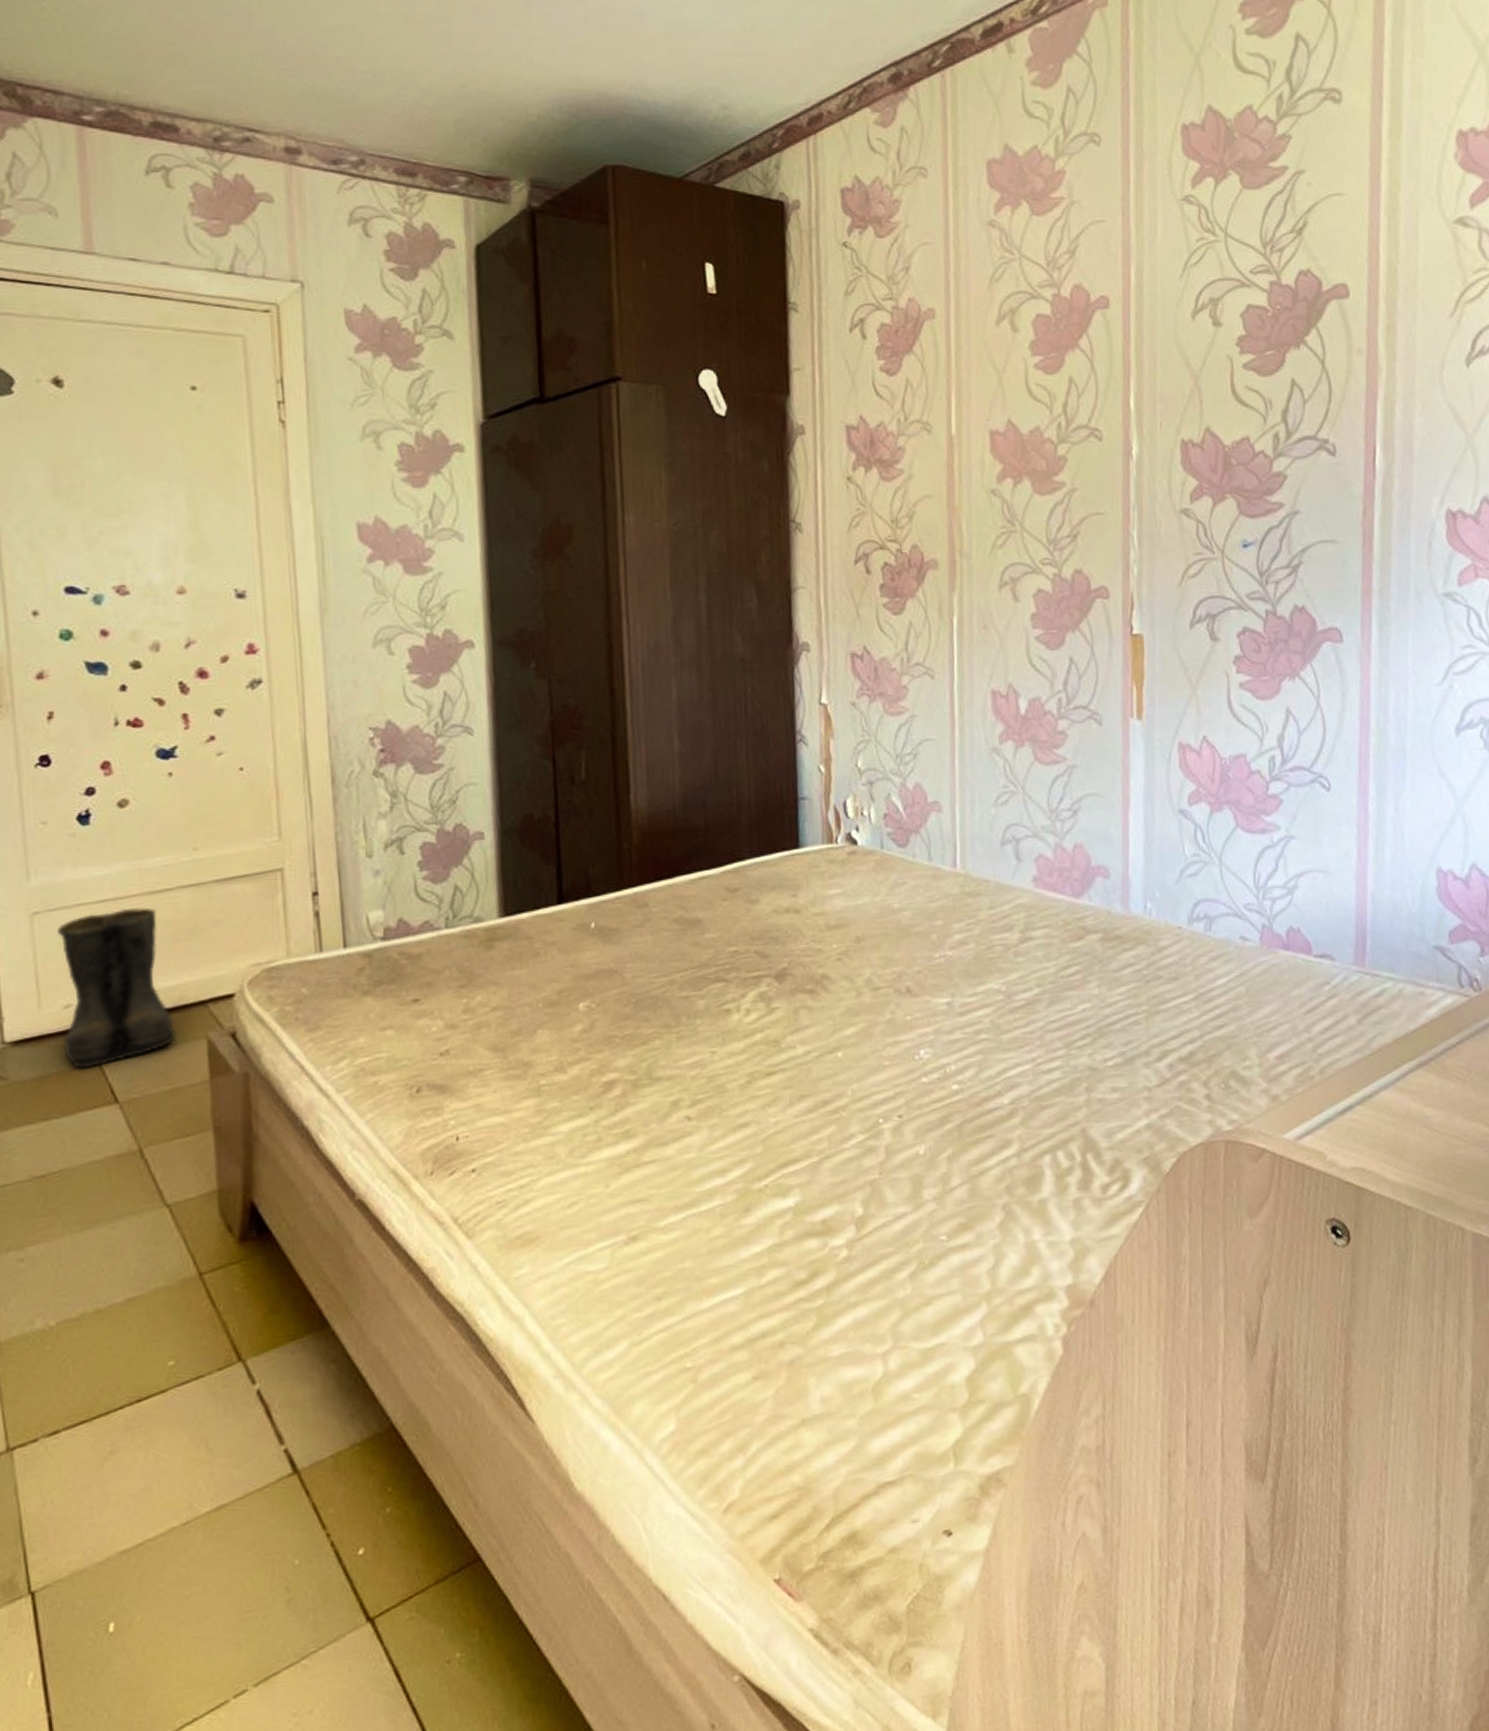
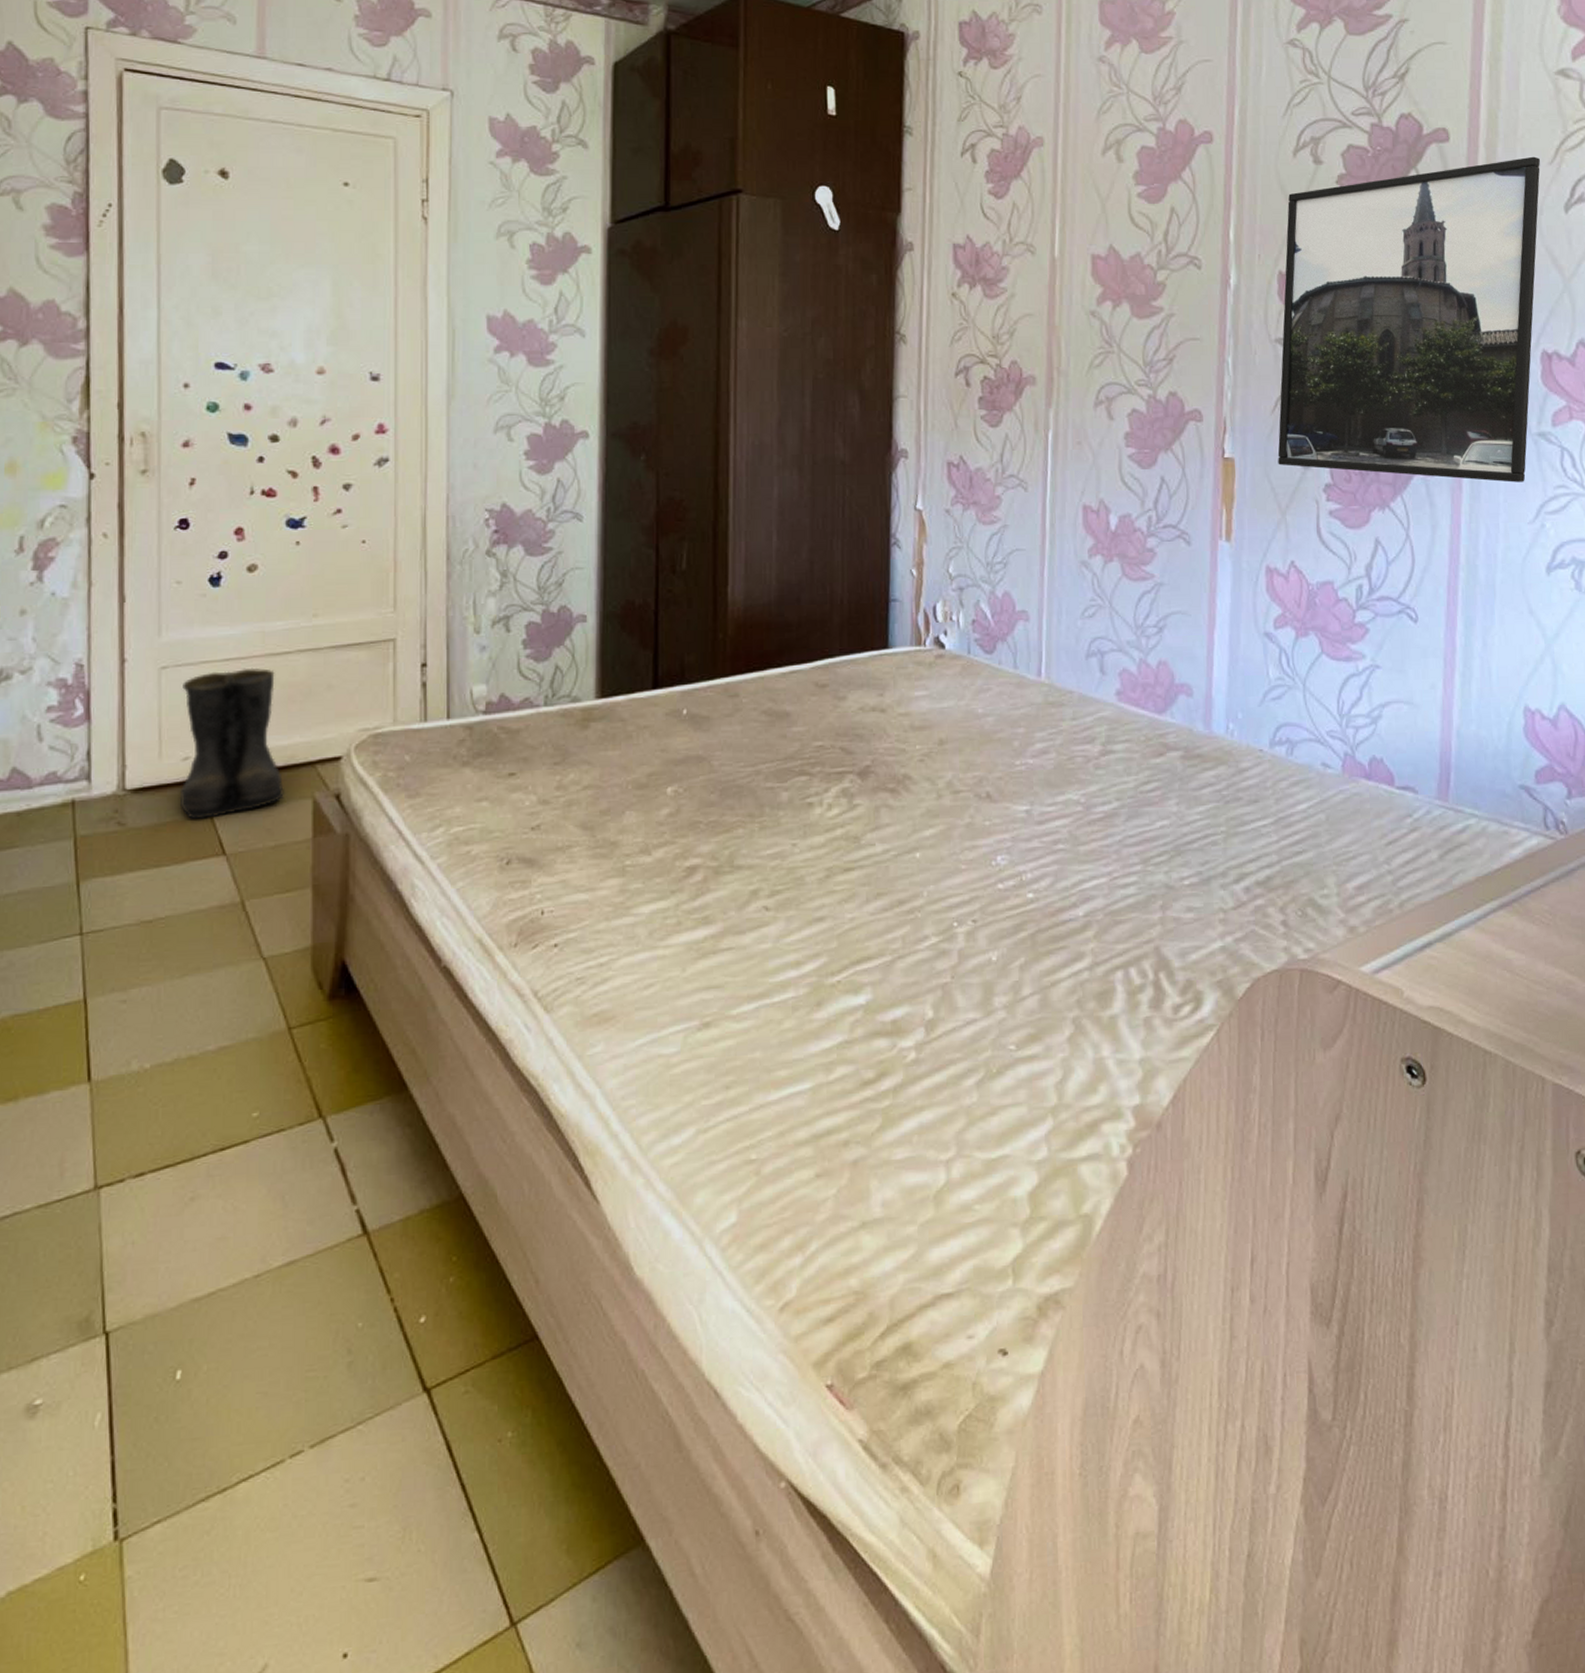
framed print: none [1186,310,1441,645] -> present [1277,156,1540,483]

